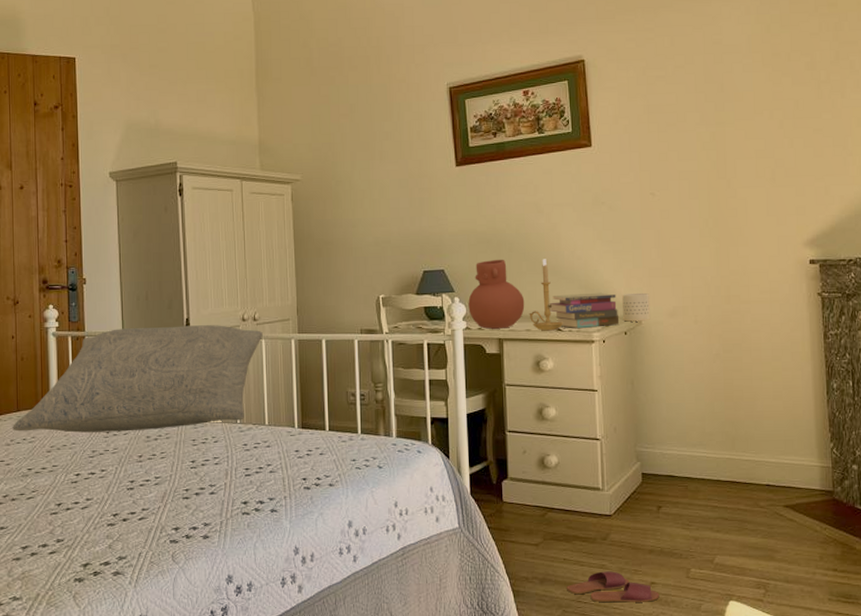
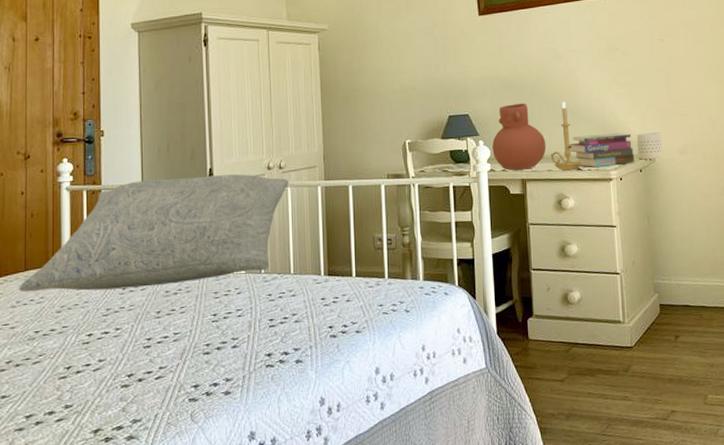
slippers: present [567,571,660,603] -> none [592,402,680,434]

